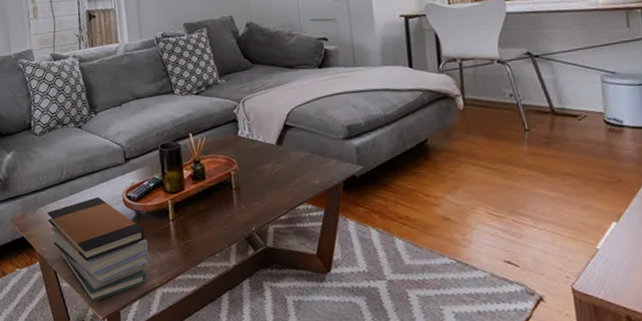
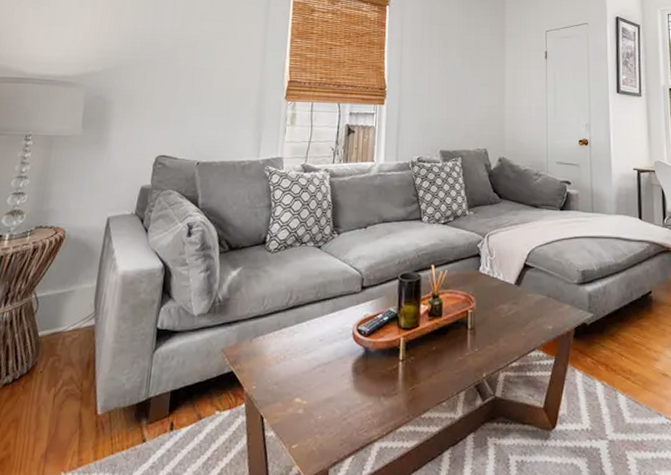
book stack: present [47,197,150,303] -> none [264,328,372,458]

